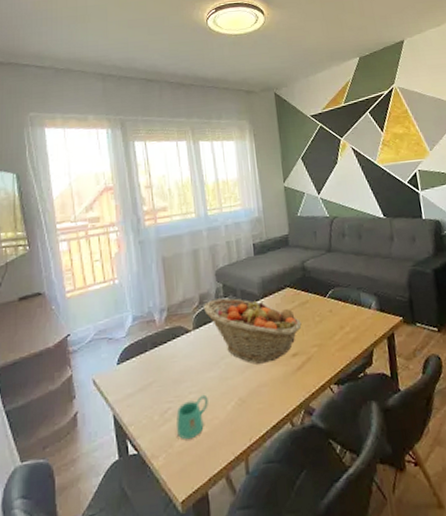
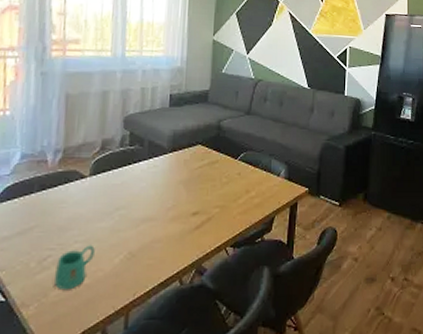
fruit basket: present [204,298,302,365] -> none [105,146,208,219]

